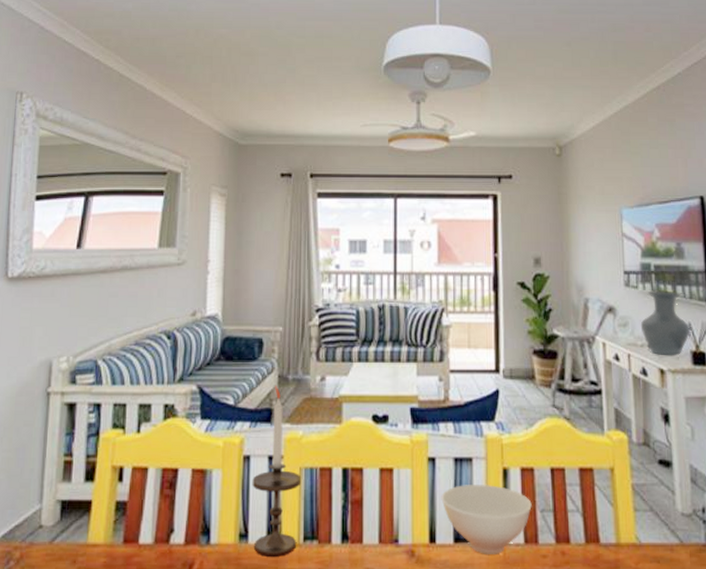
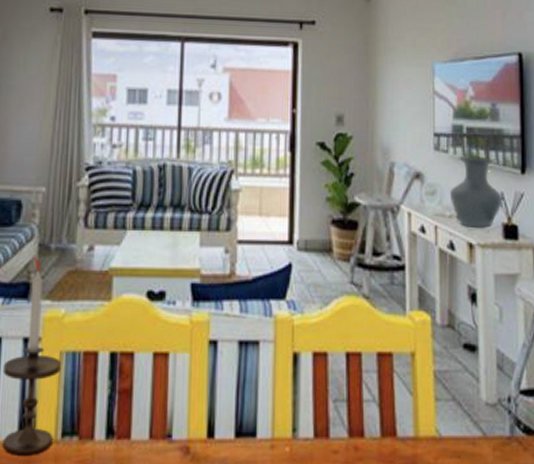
bowl: present [441,485,532,554] -> none [222,371,324,450]

